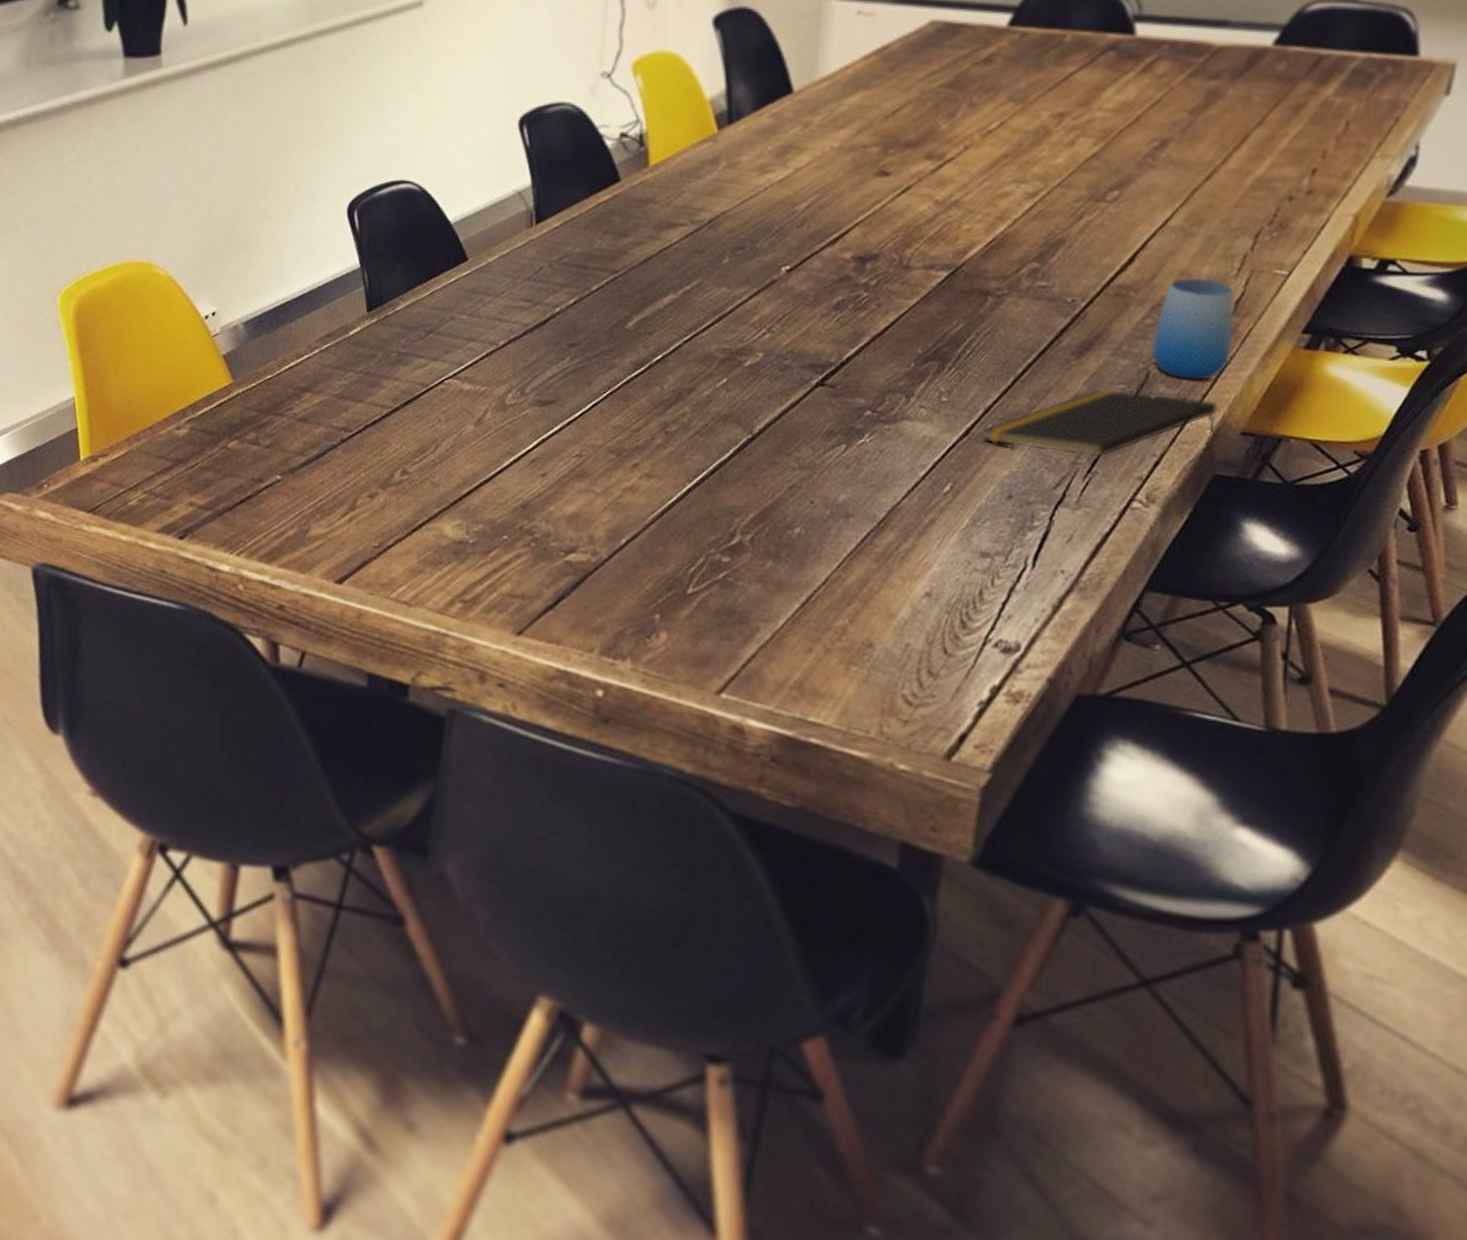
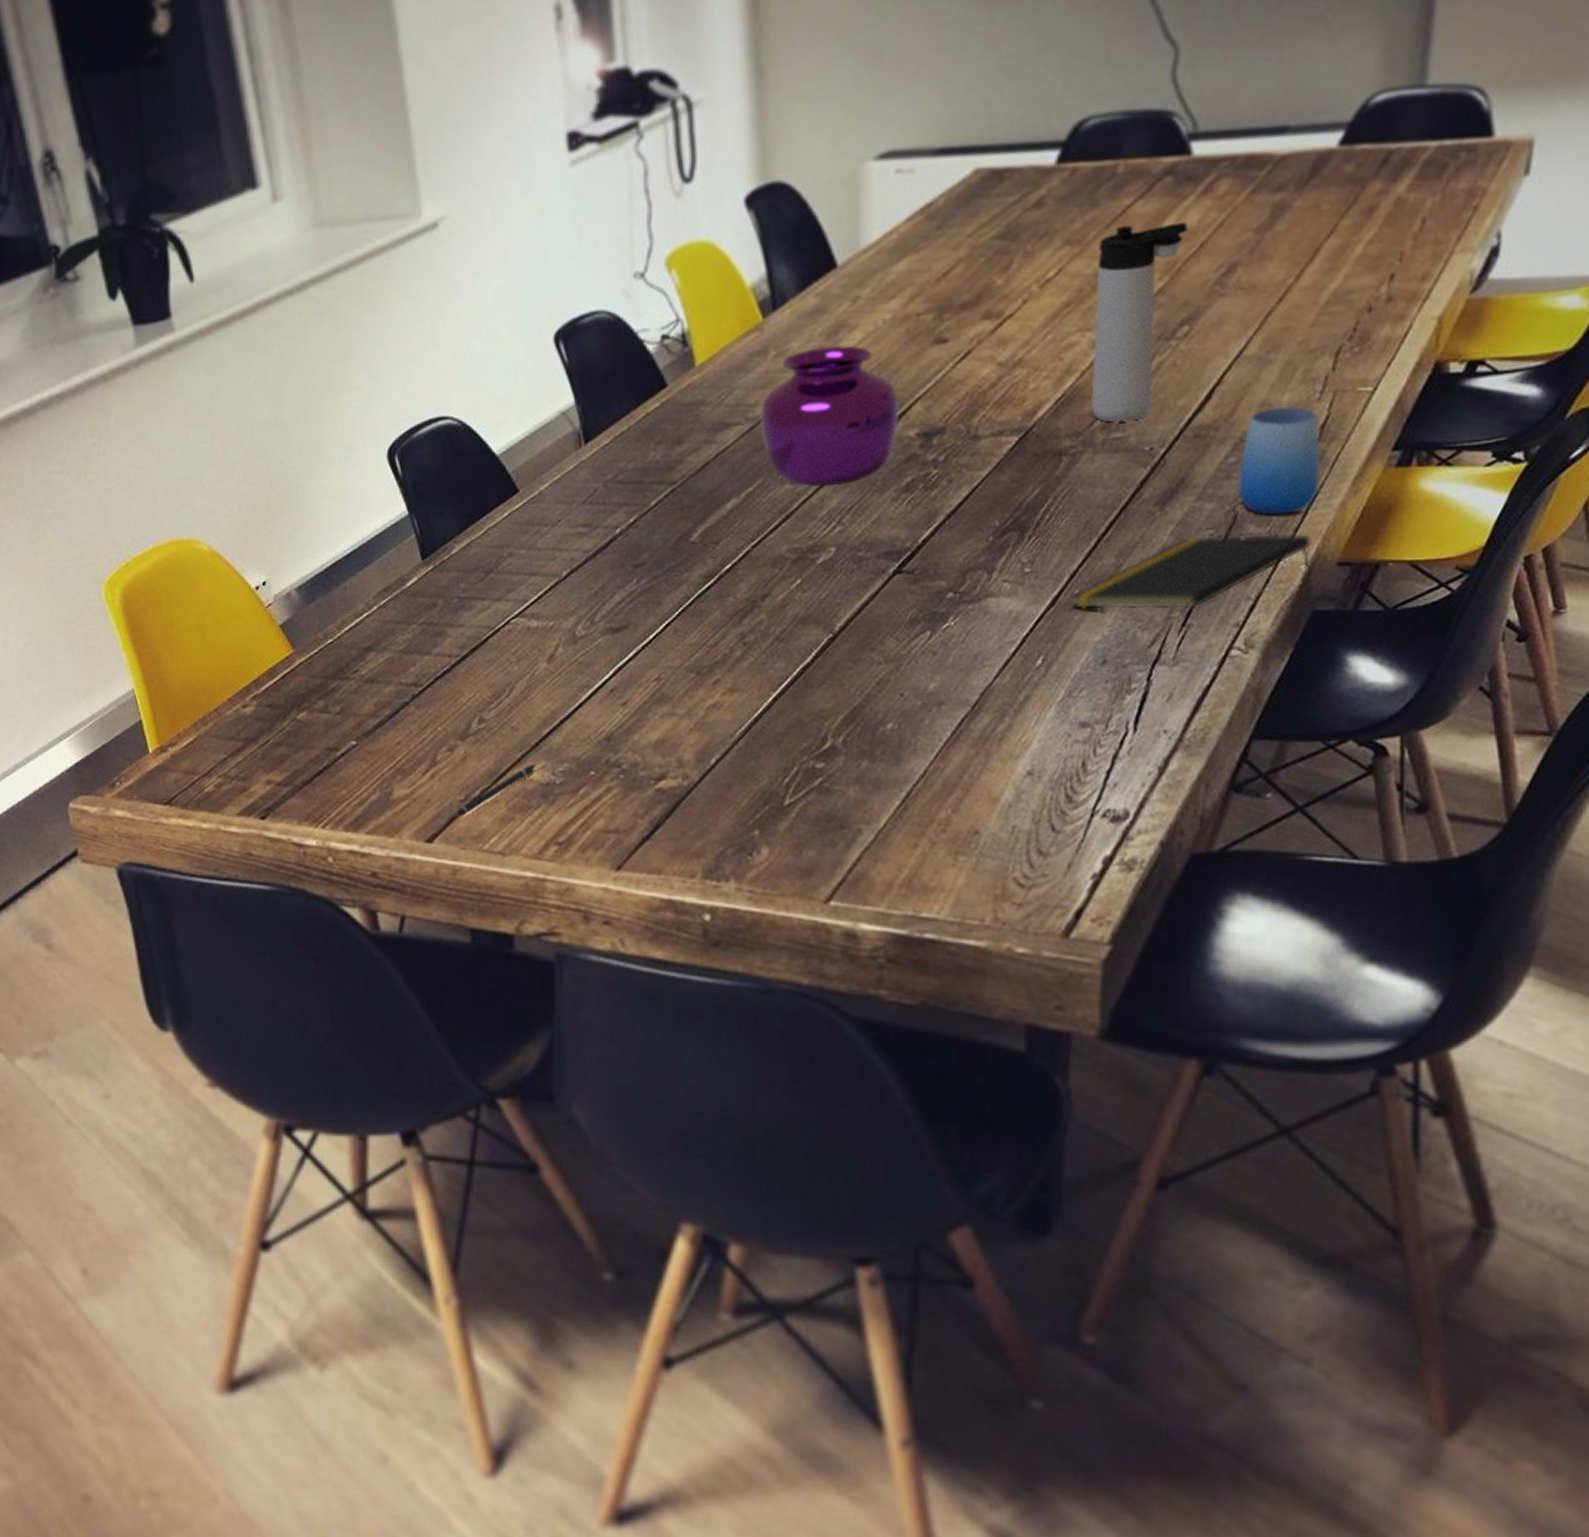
pen: none [370,521,452,562] -> present [457,764,536,816]
vase: none [703,164,838,295] -> present [760,345,899,487]
thermos bottle: none [1019,91,1126,273] -> present [1091,222,1188,423]

